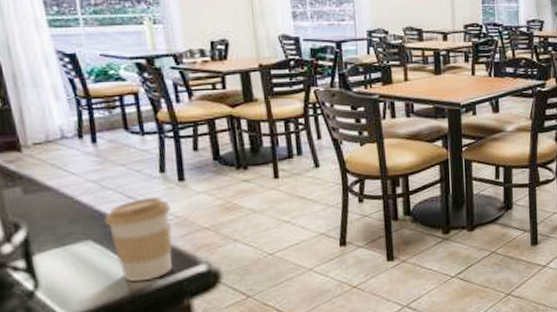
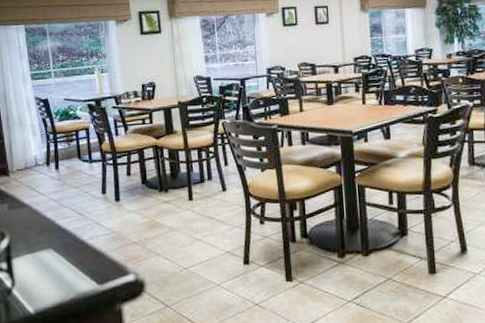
coffee cup: present [103,197,174,282] -> none [61,214,110,286]

